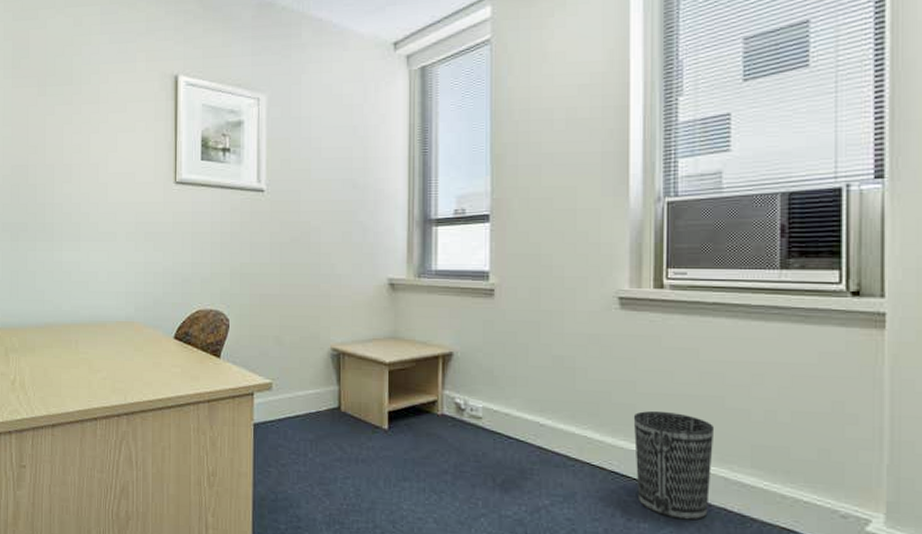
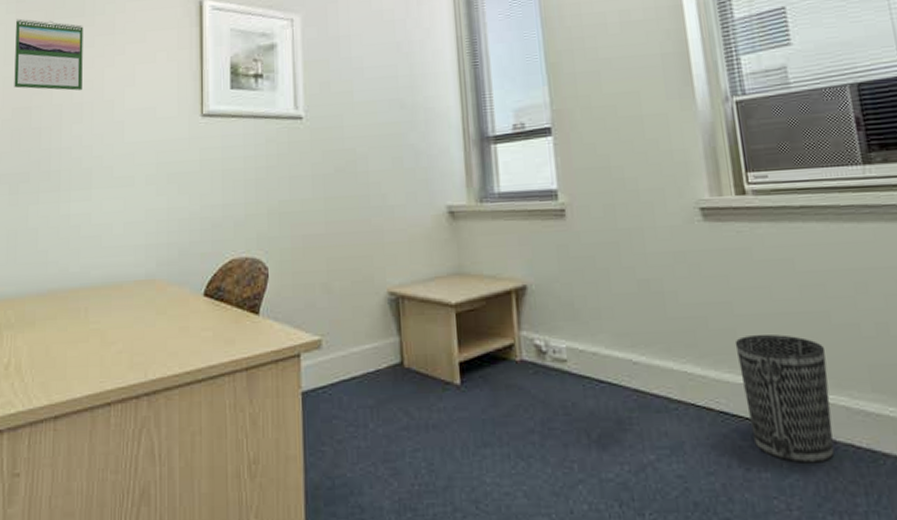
calendar: none [12,83,72,153] -> present [14,18,83,91]

